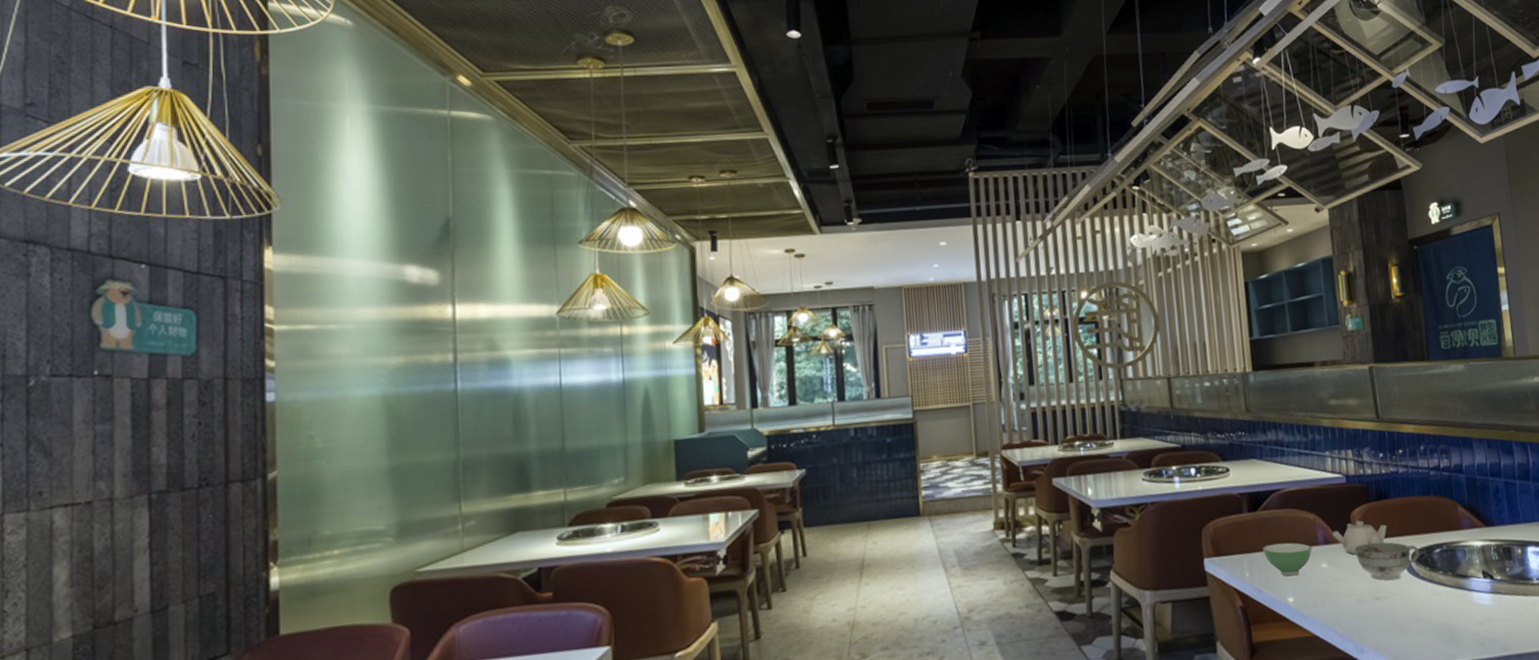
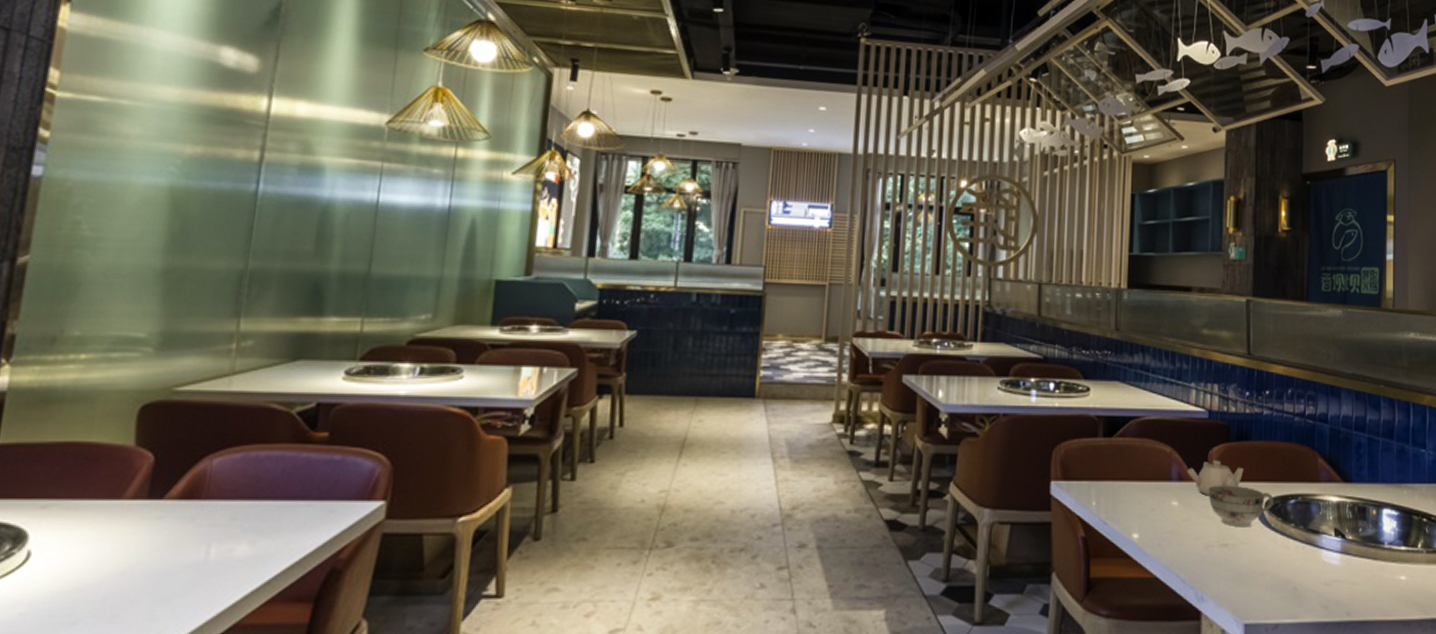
bowl: present [1262,542,1312,577] -> none [1113,474,1165,511]

